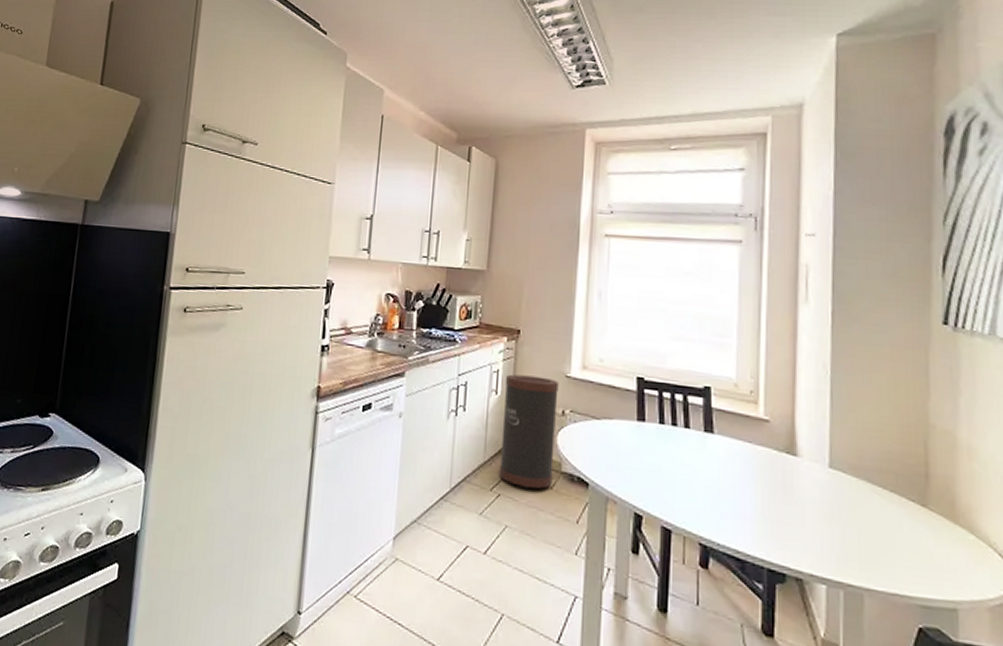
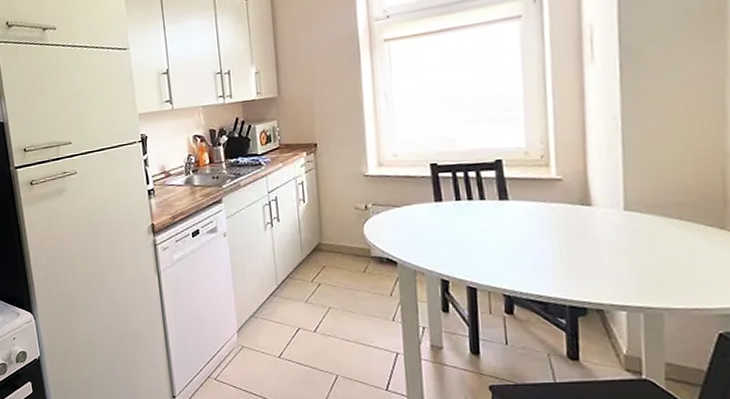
trash can: present [499,374,559,489] -> none [310,180,365,275]

